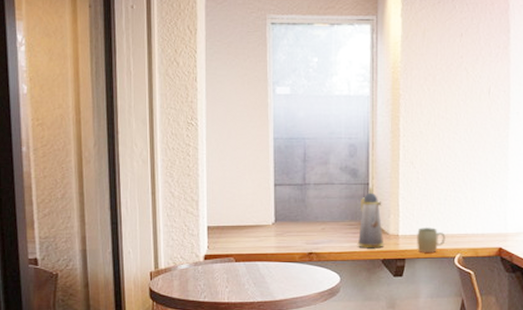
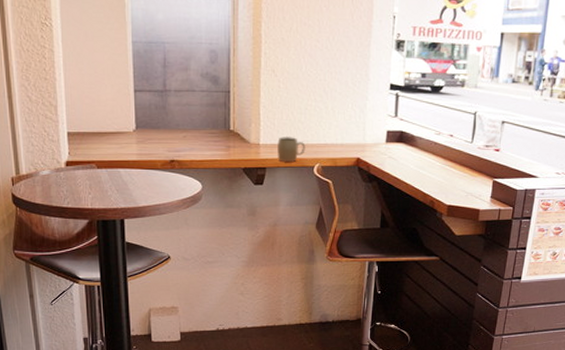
coffee pot: present [357,186,385,247] -> none [218,94,246,156]

